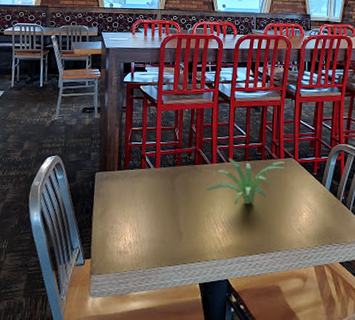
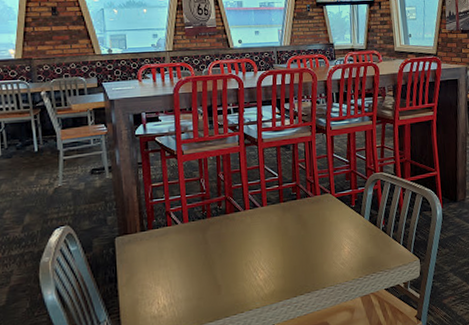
plant: present [206,158,286,206] -> none [241,198,323,250]

